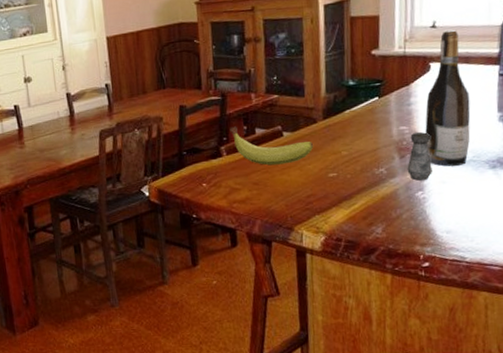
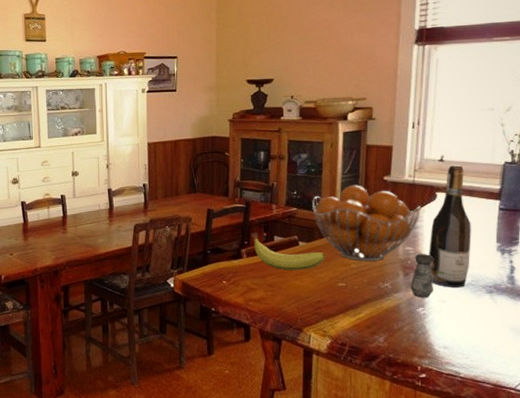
fruit basket: none [294,62,415,148] -> present [312,185,422,262]

